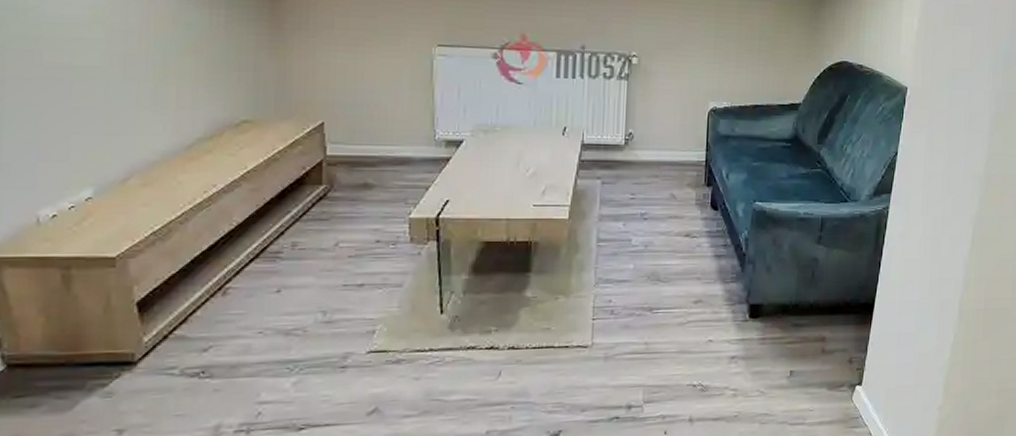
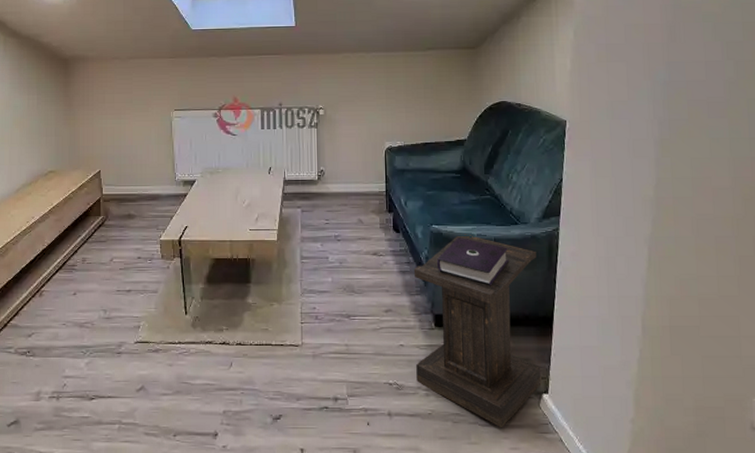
lectern: none [724,212,864,426] -> present [413,234,542,428]

